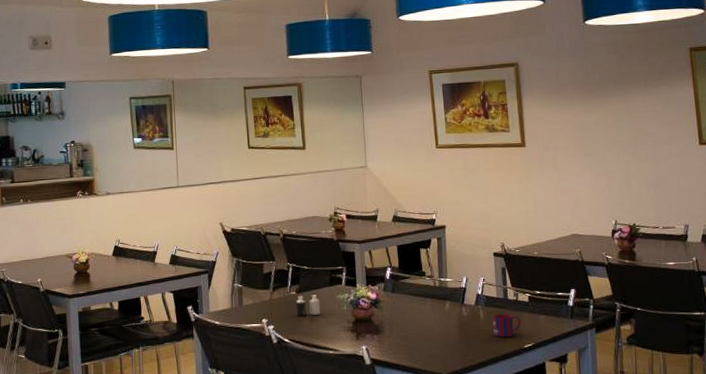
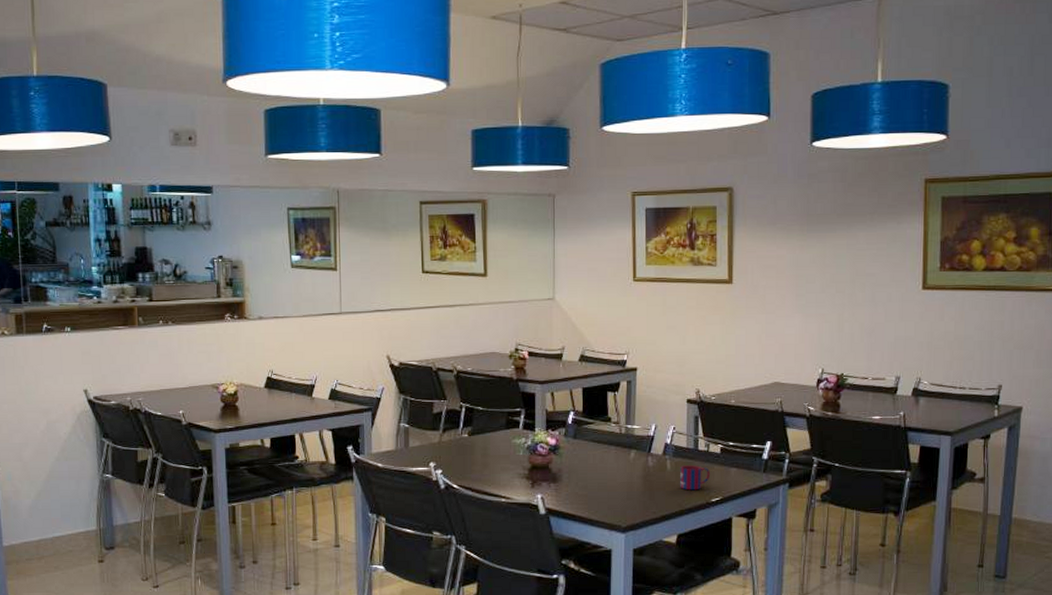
candle: present [296,295,321,317] -> none [467,438,494,461]

